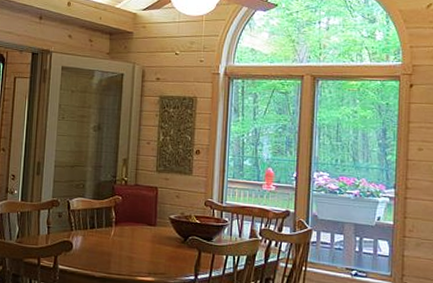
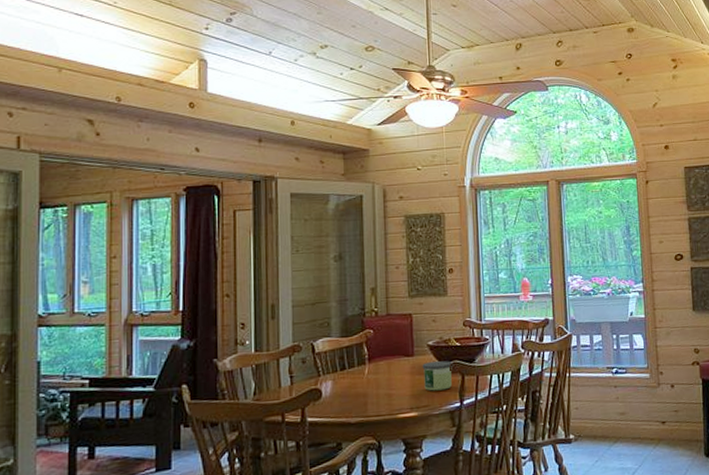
candle: none [162,234,191,262] -> present [422,361,452,391]

